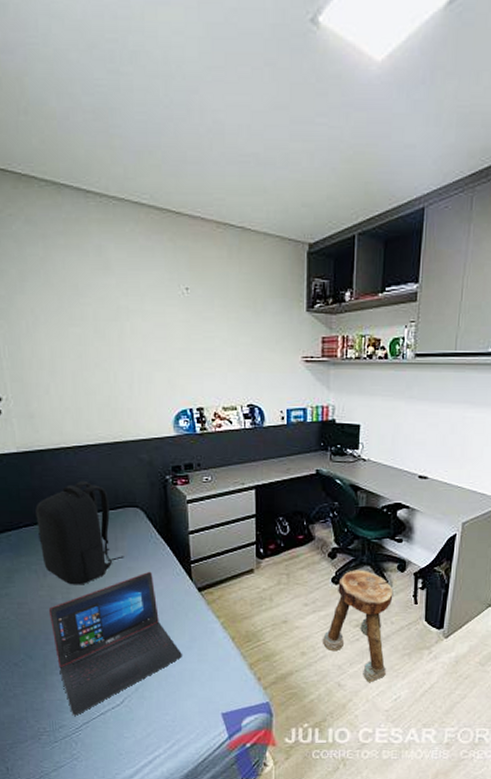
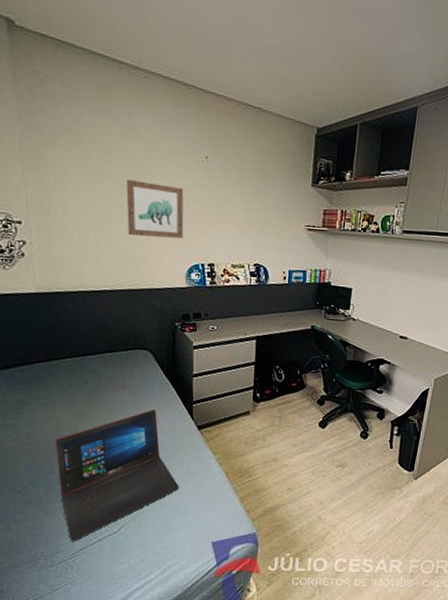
backpack: present [35,480,124,585] -> none [50,322,131,419]
wall art: none [102,322,168,383] -> present [126,180,184,239]
stool: present [323,570,394,682] -> none [308,416,373,517]

